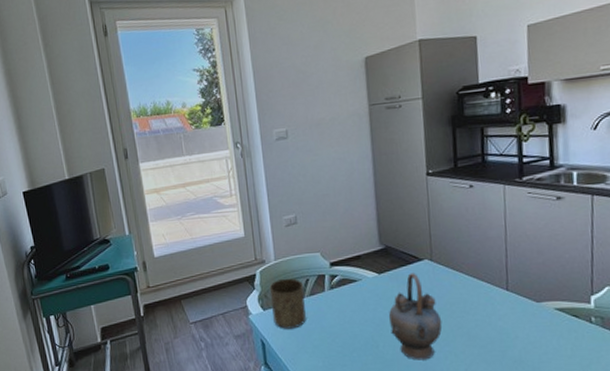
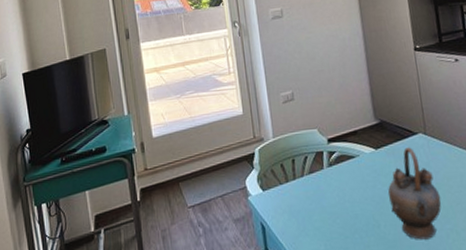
cup: present [269,278,306,329] -> none [268,155,306,211]

